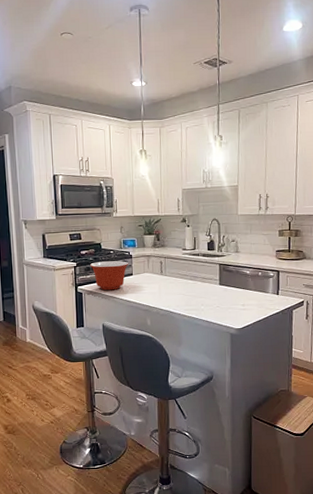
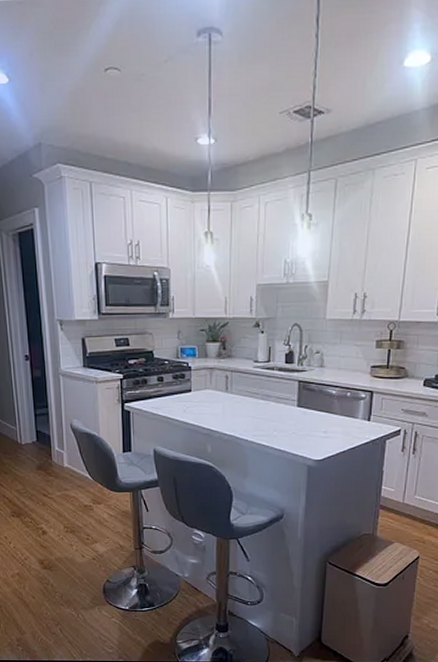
mixing bowl: present [90,261,129,291] -> none [140,373,188,409]

